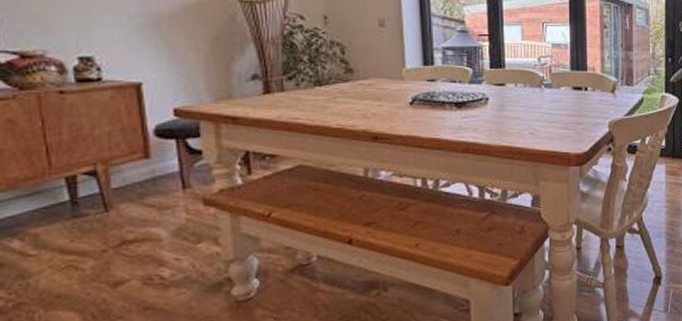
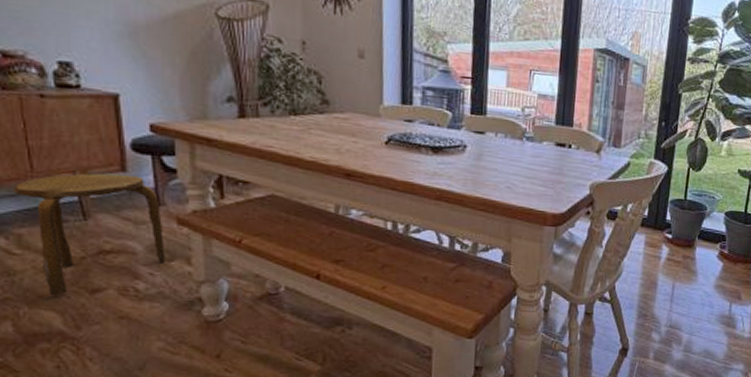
stool: none [30,161,192,295] -> present [13,173,166,296]

